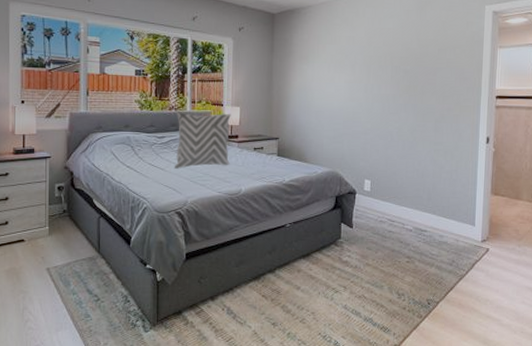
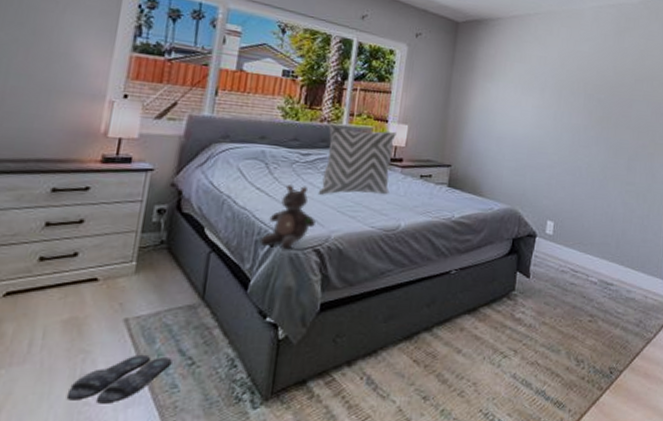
slippers: none [16,293,84,328] -> present [66,354,172,404]
stuffed animal: none [134,162,175,213] -> present [259,185,316,250]

